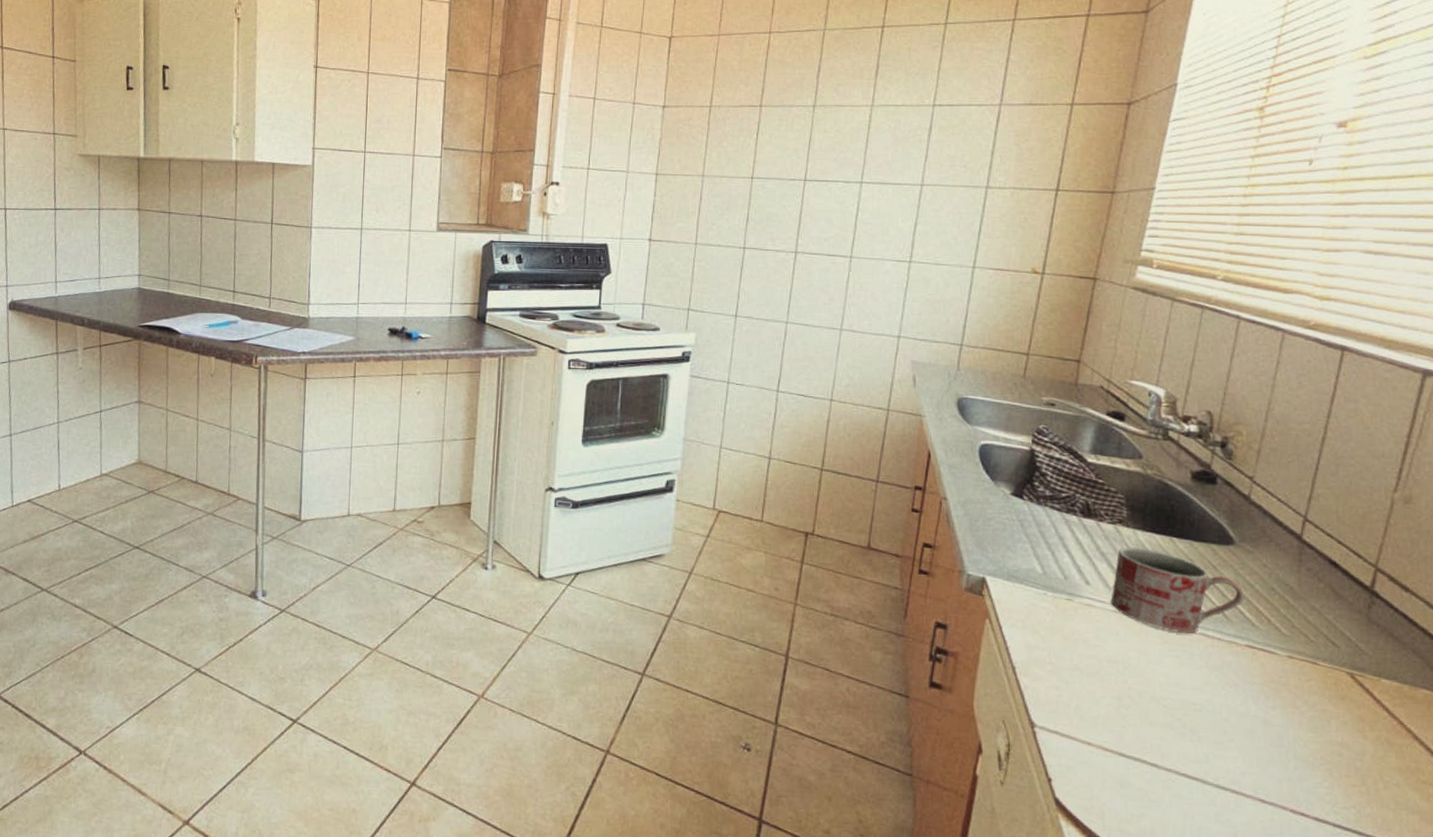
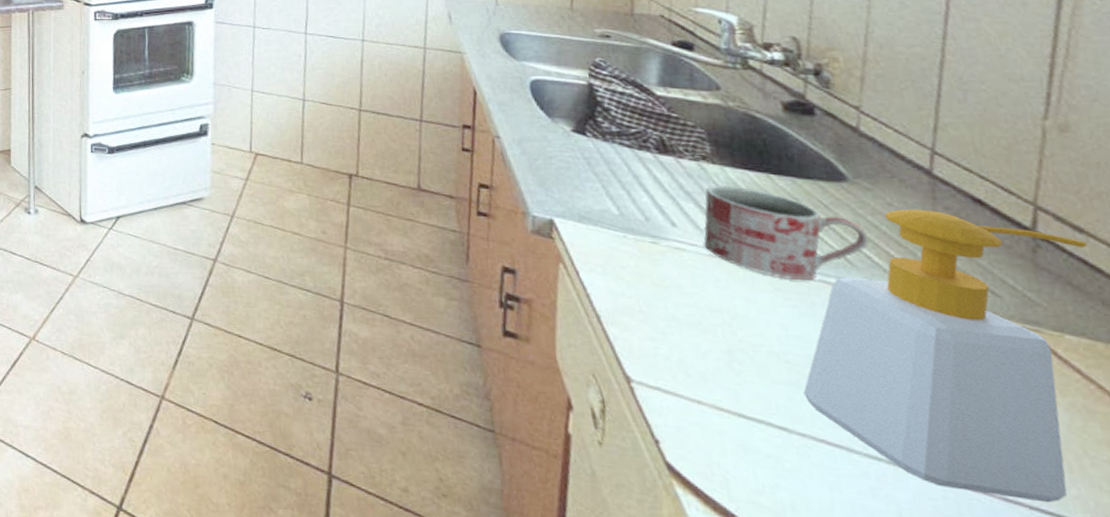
soap bottle: none [1175,569,1410,821] -> present [803,208,1088,503]

